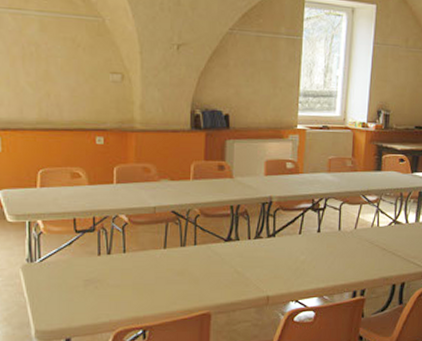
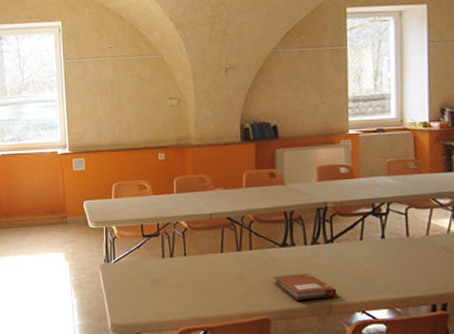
notebook: none [215,267,275,293] -> present [273,273,337,300]

